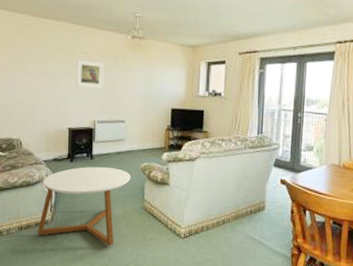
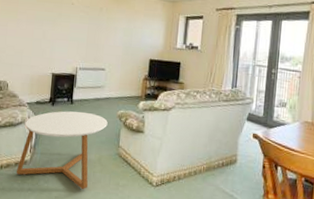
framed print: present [76,59,104,89] -> none [61,9,89,38]

